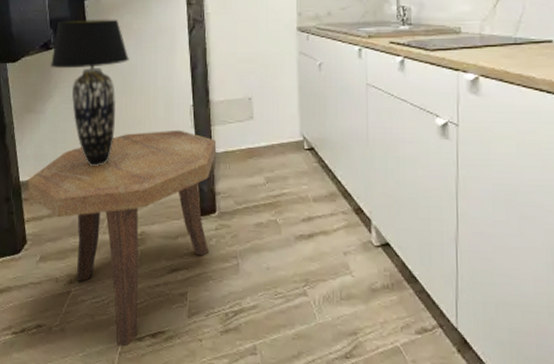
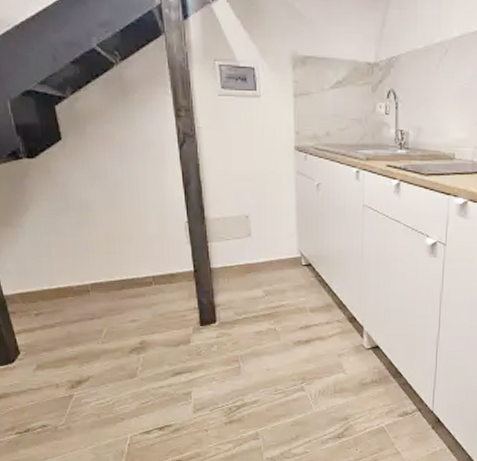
side table: present [27,129,217,347] -> none [12,245,215,439]
table lamp: present [50,19,129,167] -> none [22,127,114,281]

